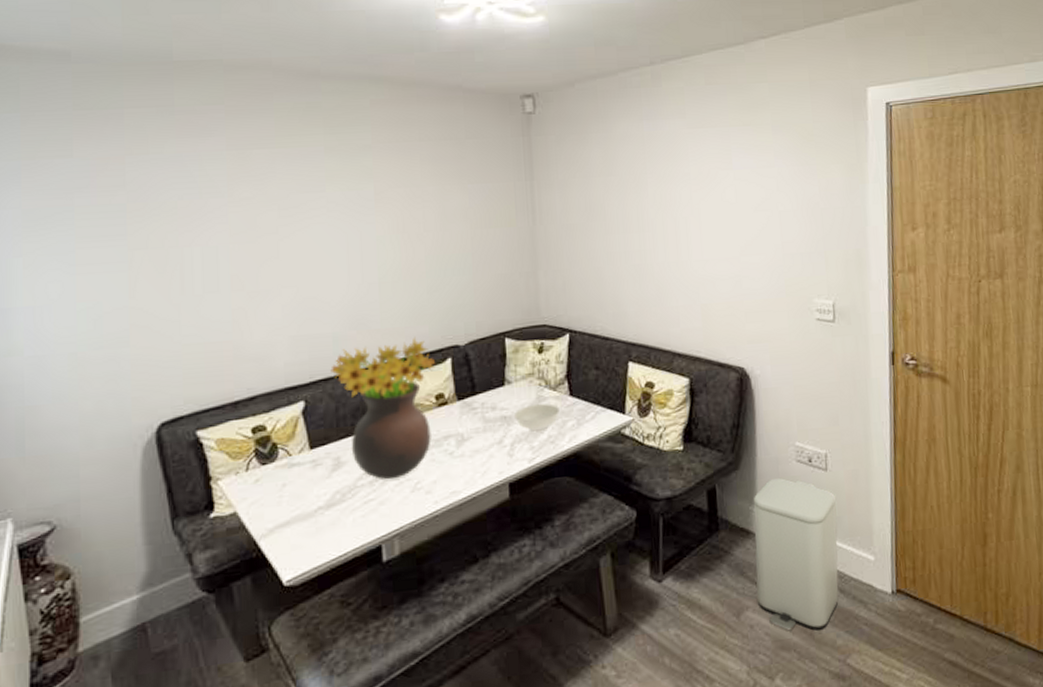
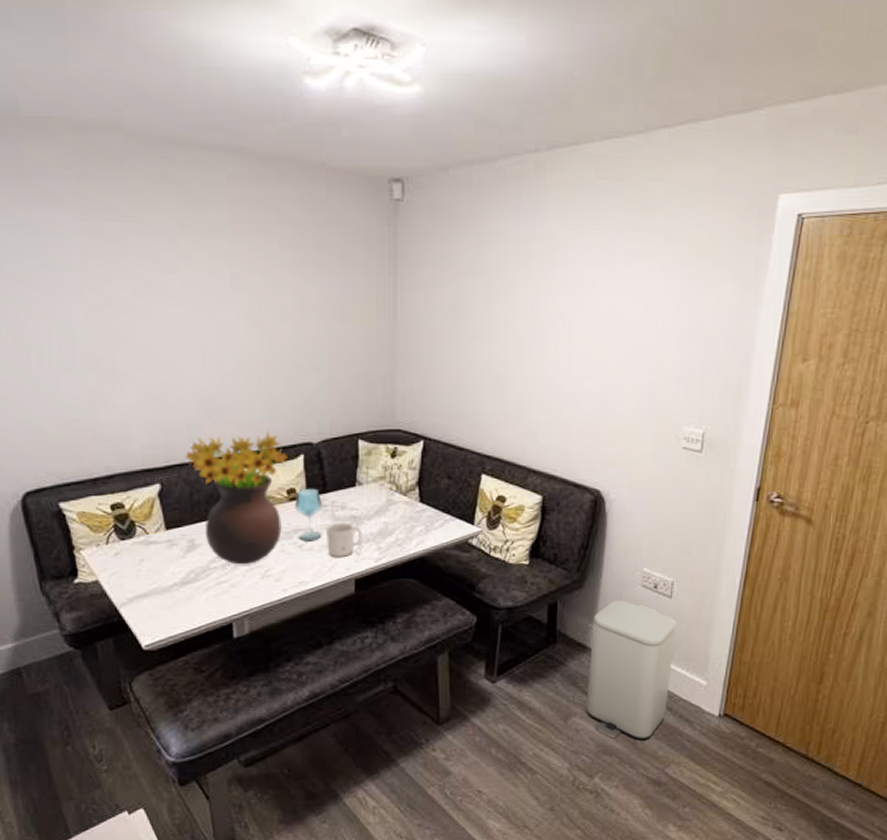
wine glass: none [443,391,473,448] -> present [294,488,323,541]
mug: none [477,424,515,461] -> present [326,523,363,557]
bowl: present [514,403,561,432] -> none [364,508,410,533]

